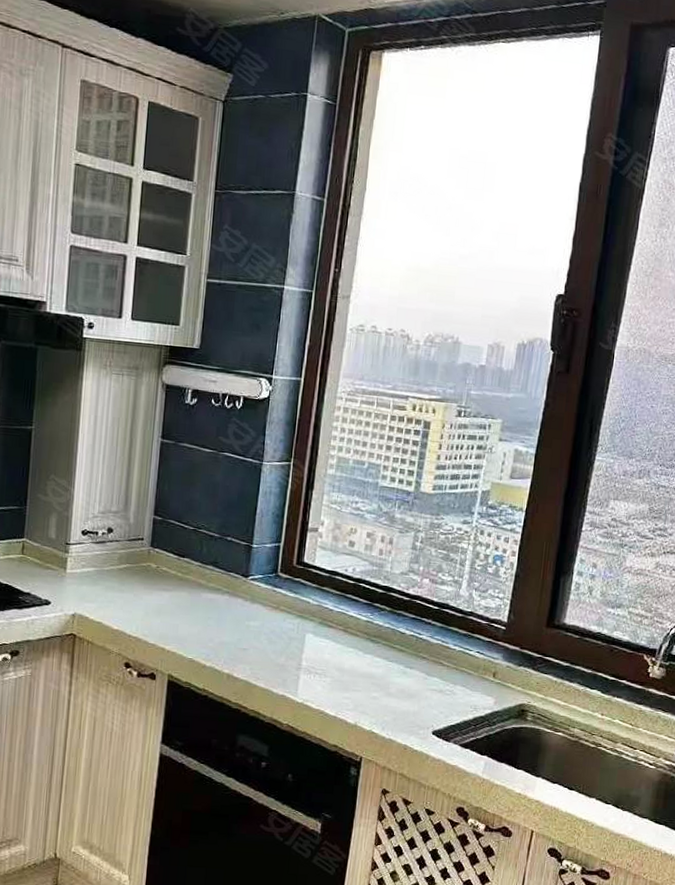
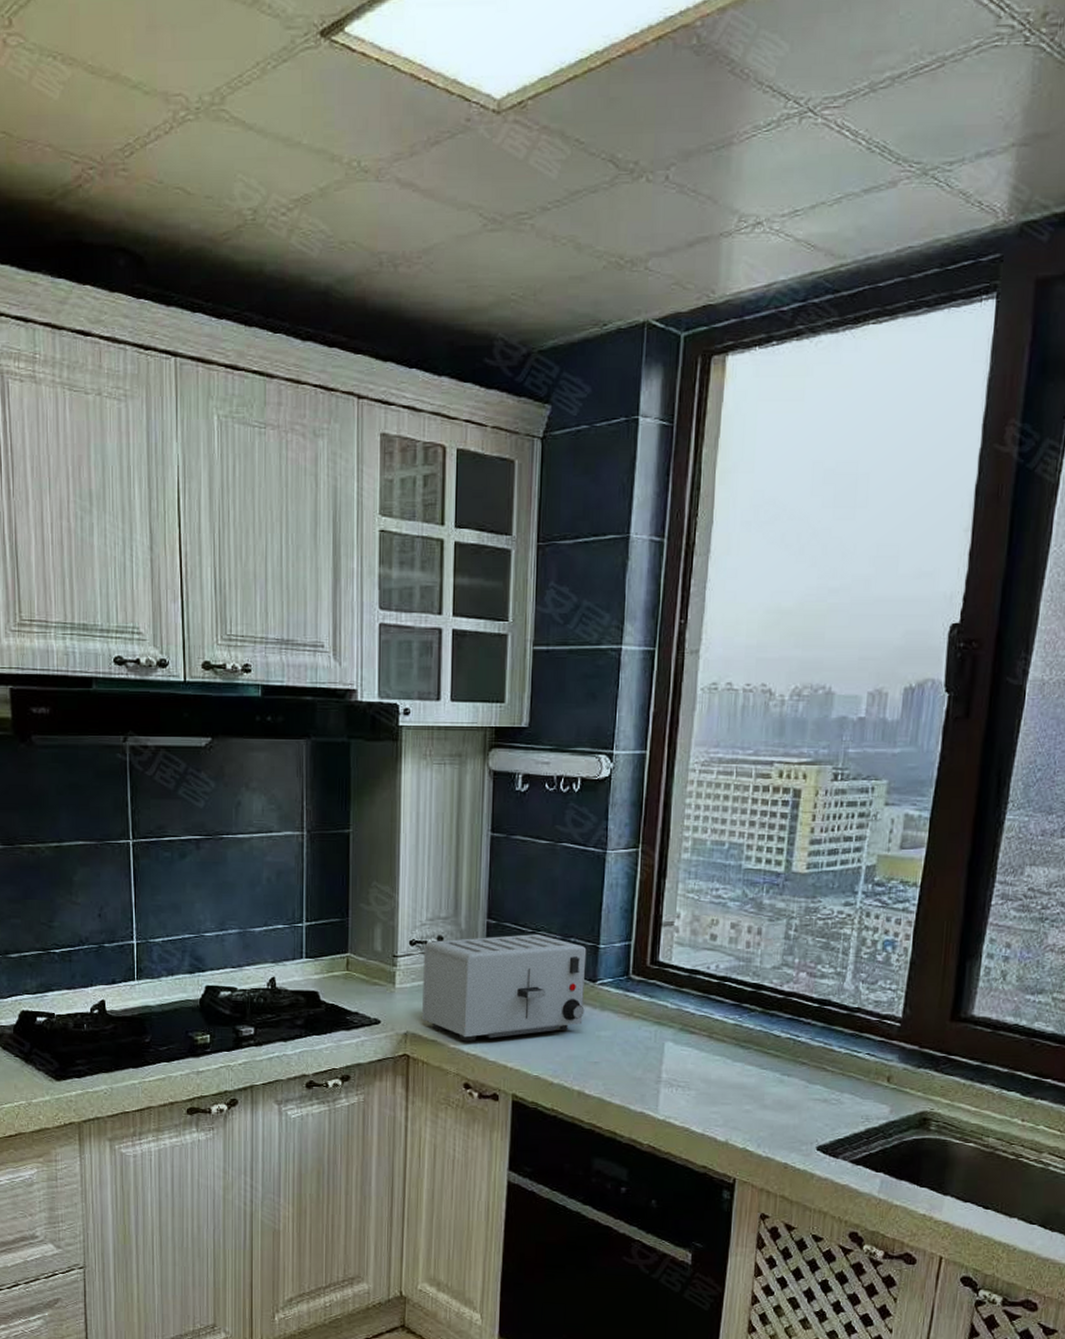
toaster: none [89,531,241,625] -> present [422,934,587,1042]

